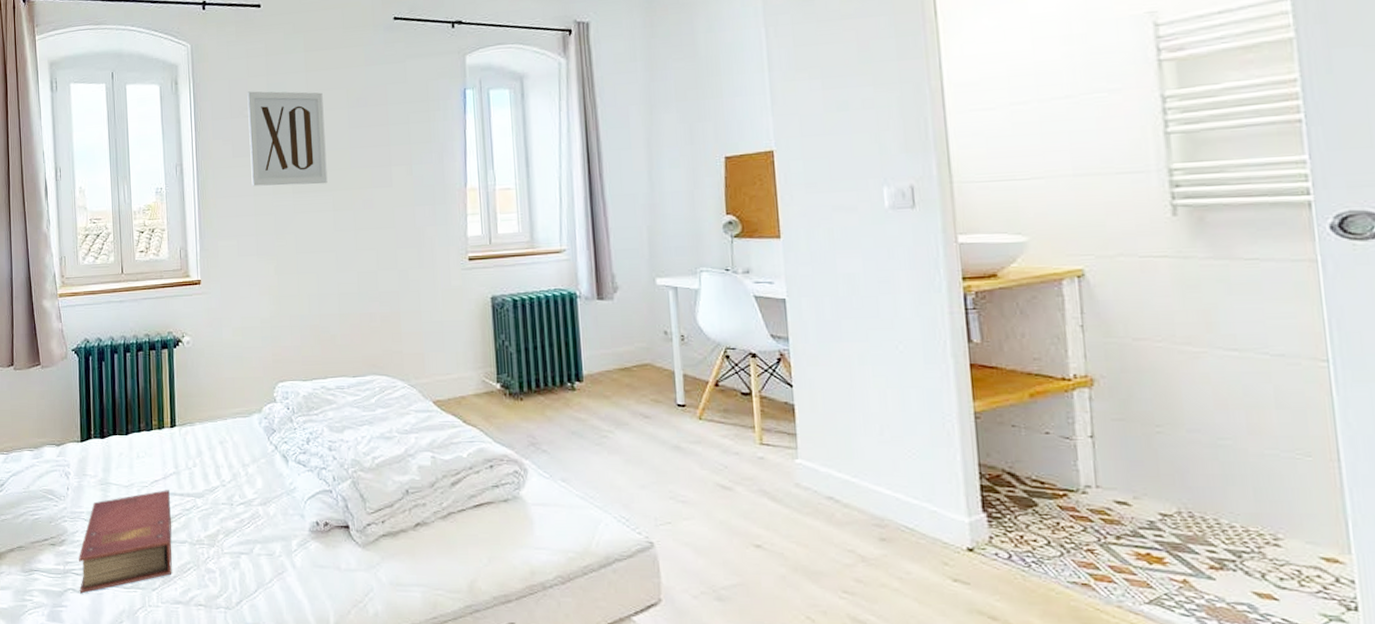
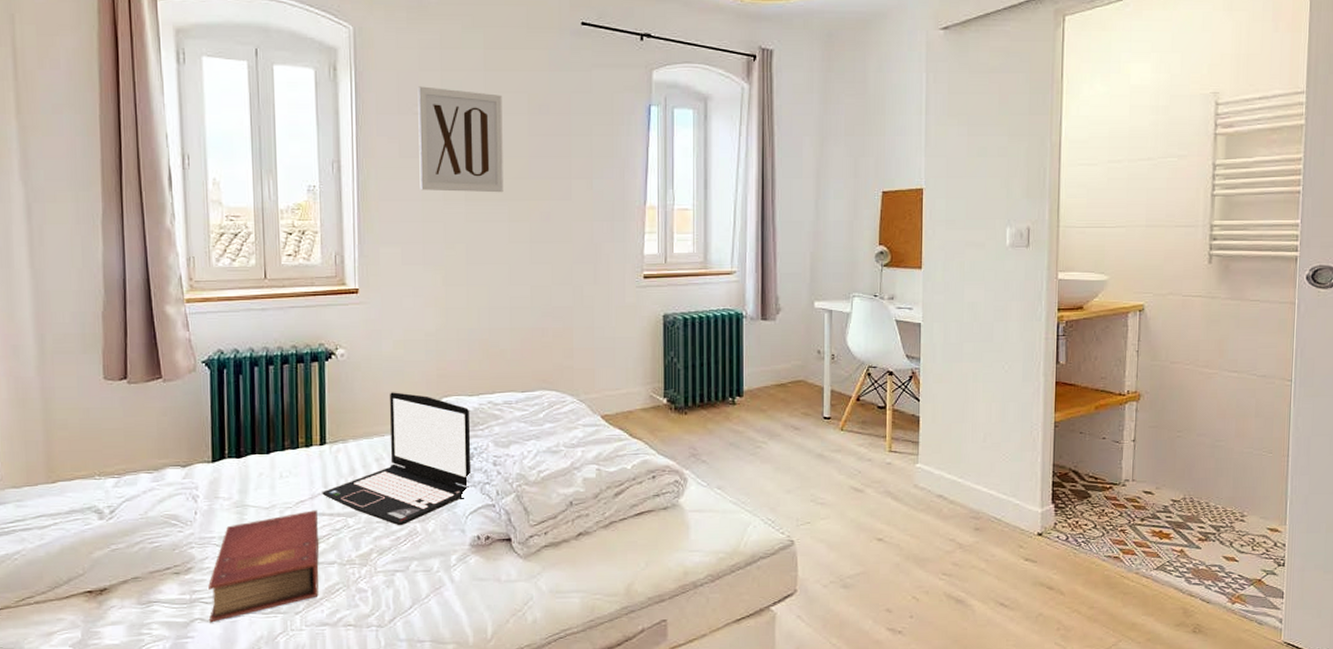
laptop: none [173,377,308,509] -> present [322,392,472,526]

